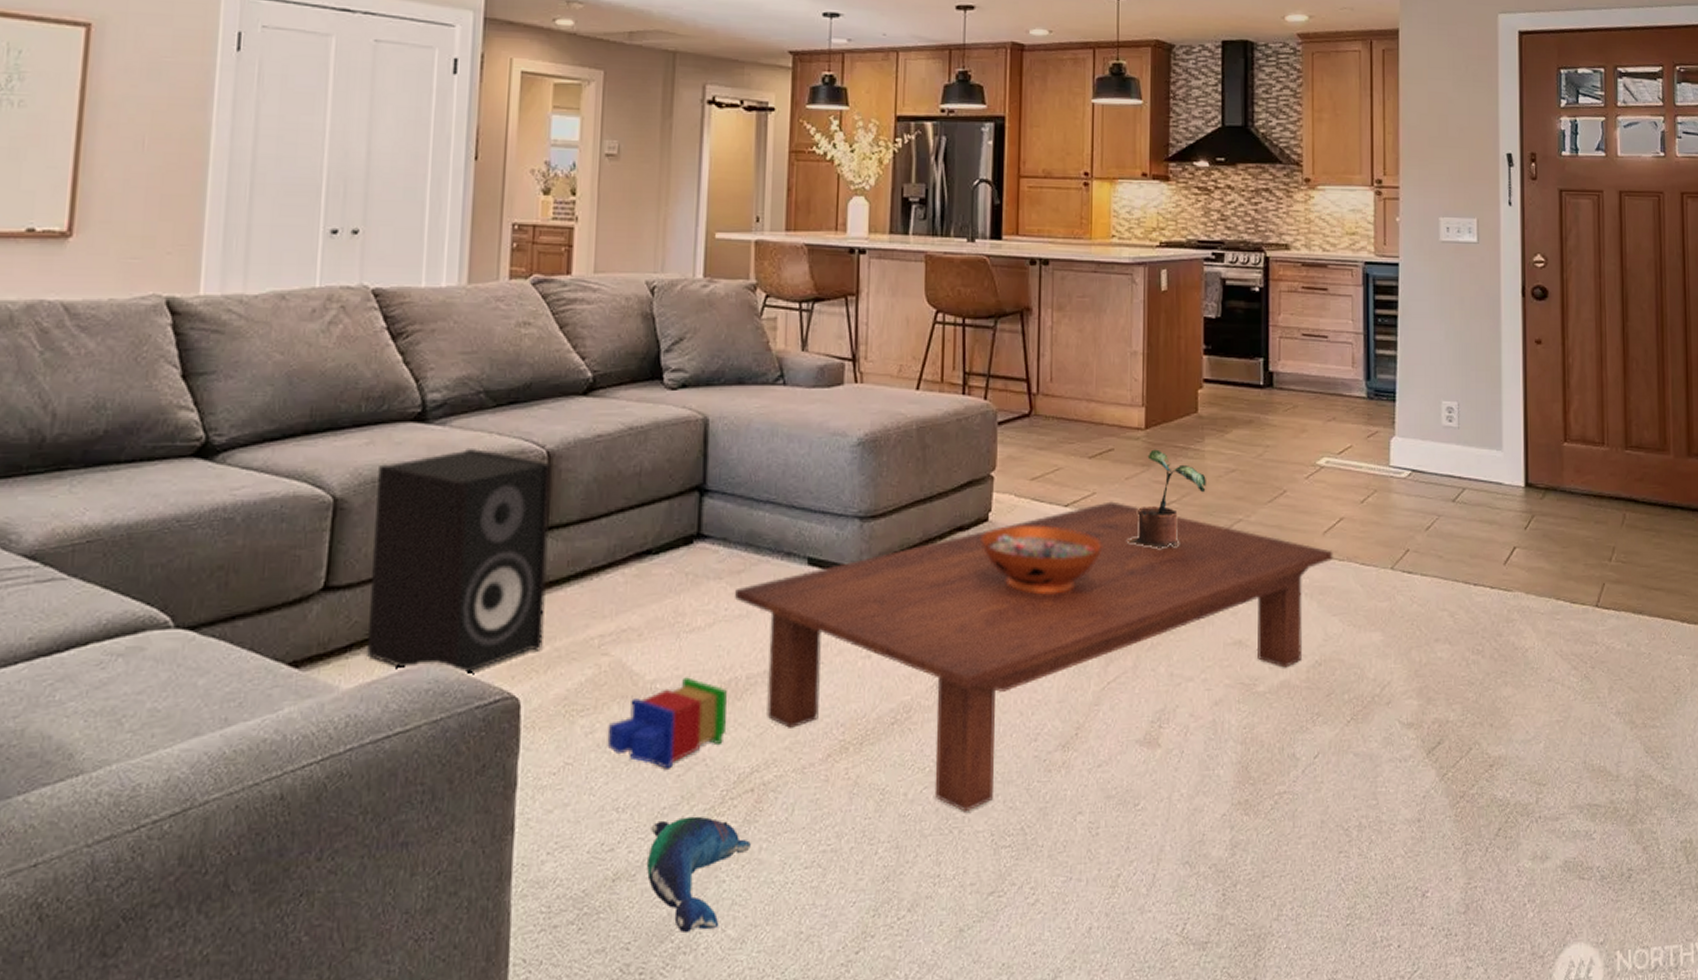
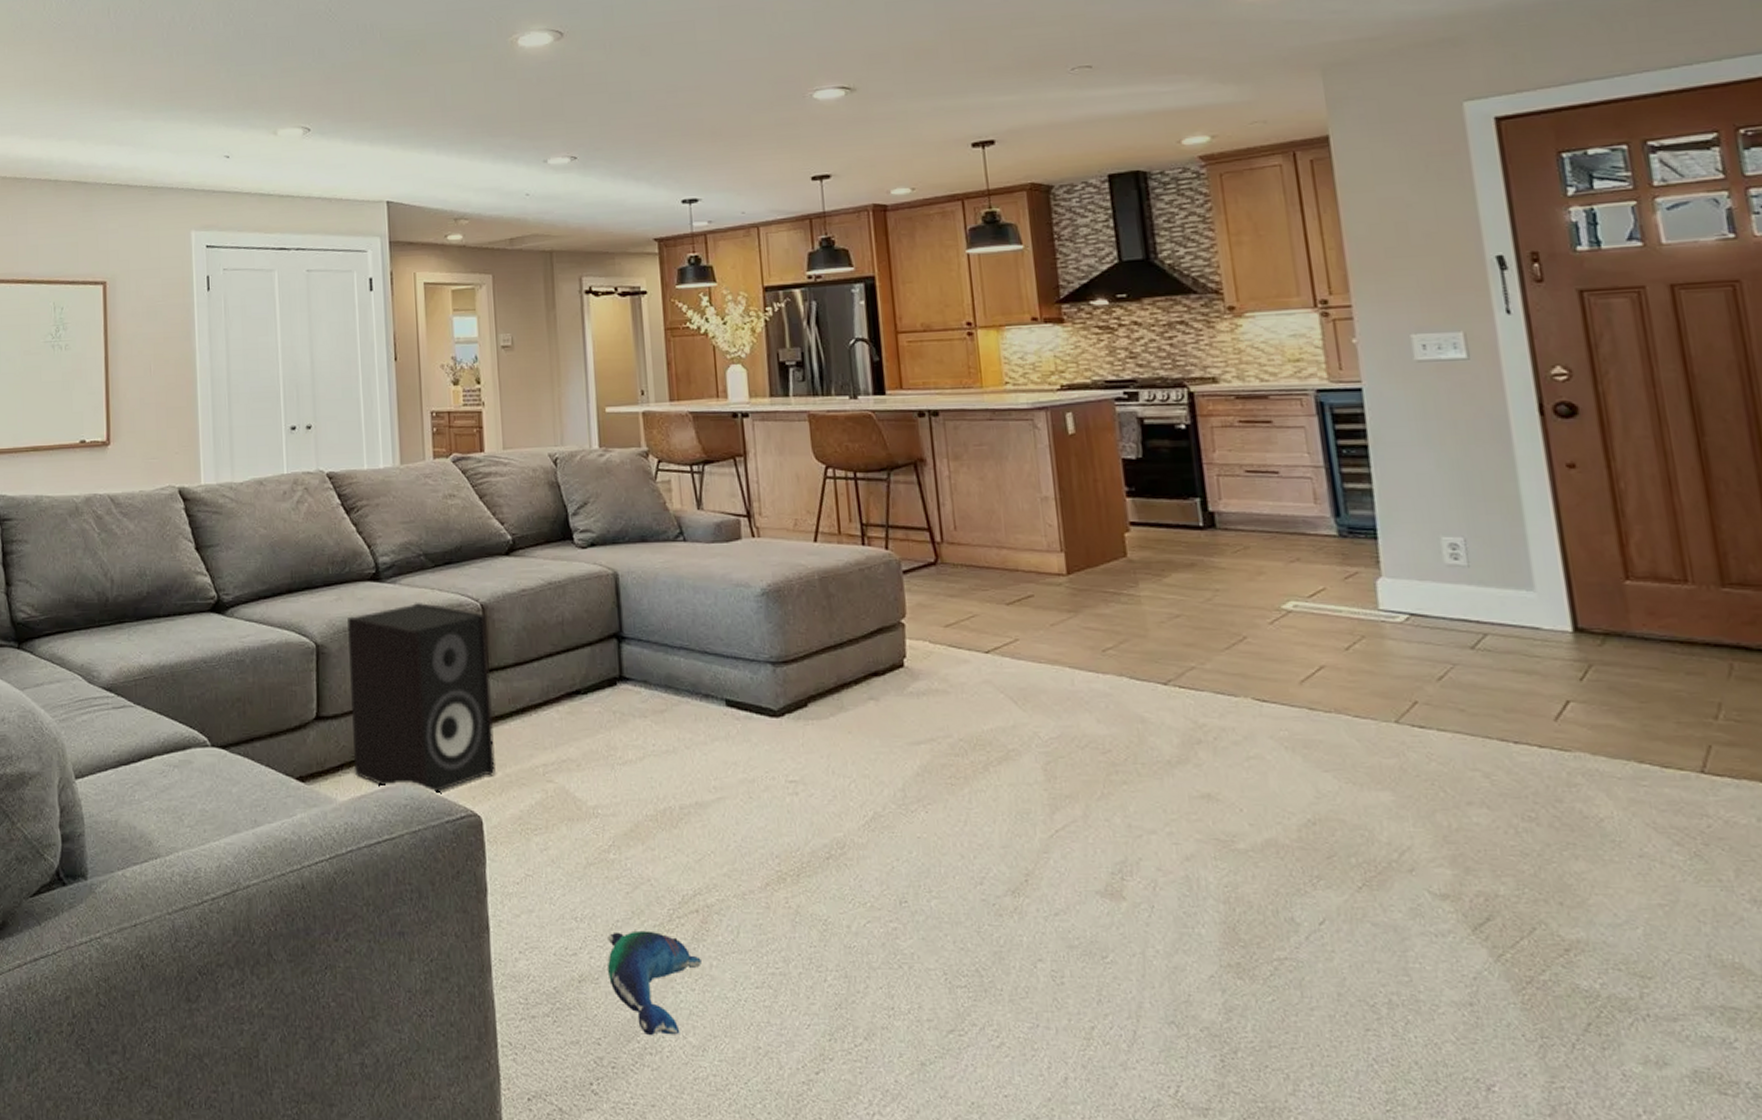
stacking toy: present [607,677,727,769] -> none [559,805,666,887]
coffee table: present [734,501,1333,812] -> none [659,648,1316,949]
decorative bowl: present [980,525,1103,593] -> none [897,671,1033,738]
potted plant: present [1128,449,1206,548] -> none [1061,595,1147,696]

